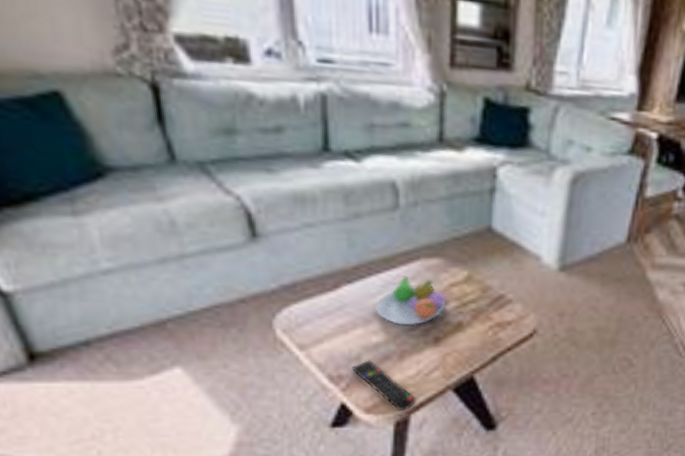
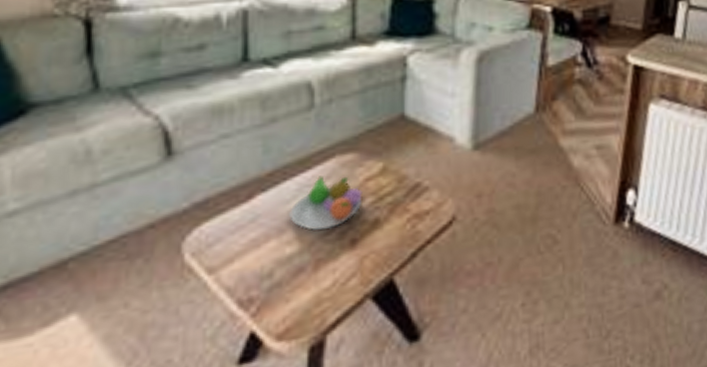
remote control: present [352,360,417,412] -> none [263,275,333,334]

